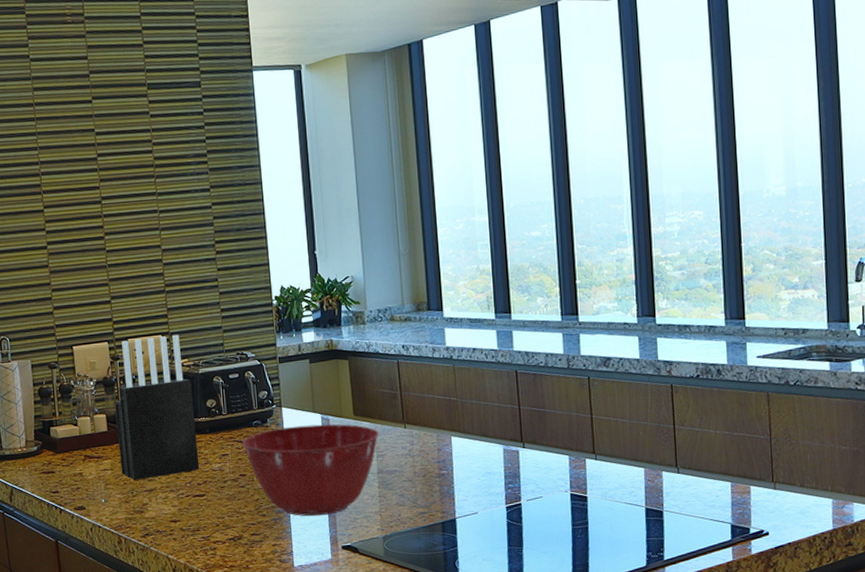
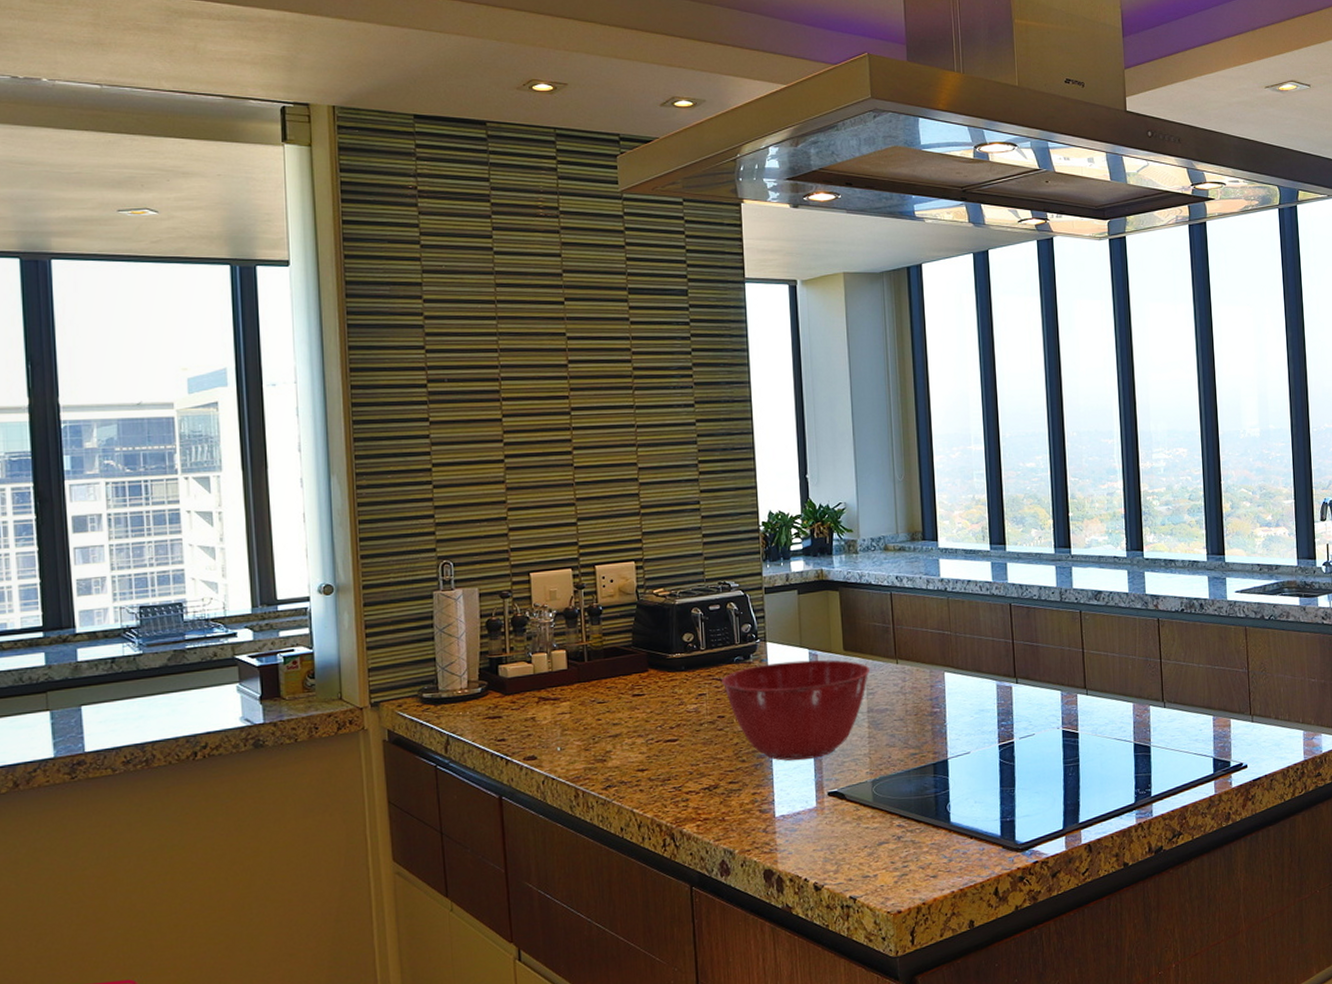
knife block: present [115,334,200,480] -> none [577,561,673,725]

